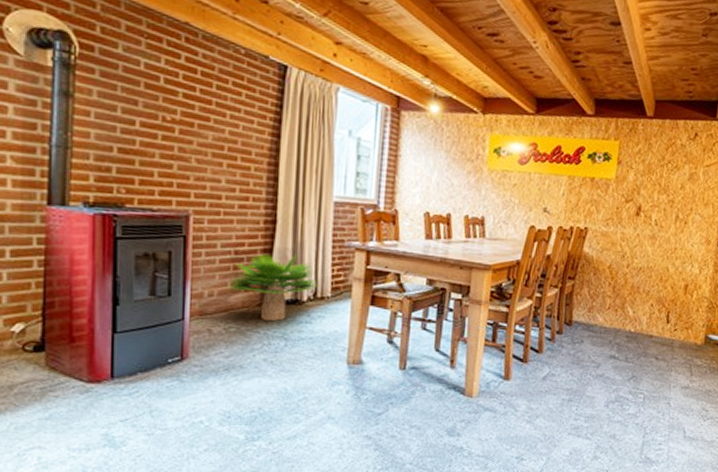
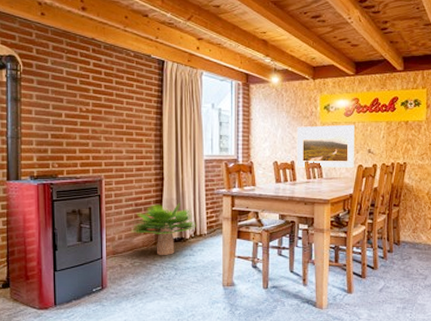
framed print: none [453,171,530,229] -> present [297,124,355,168]

